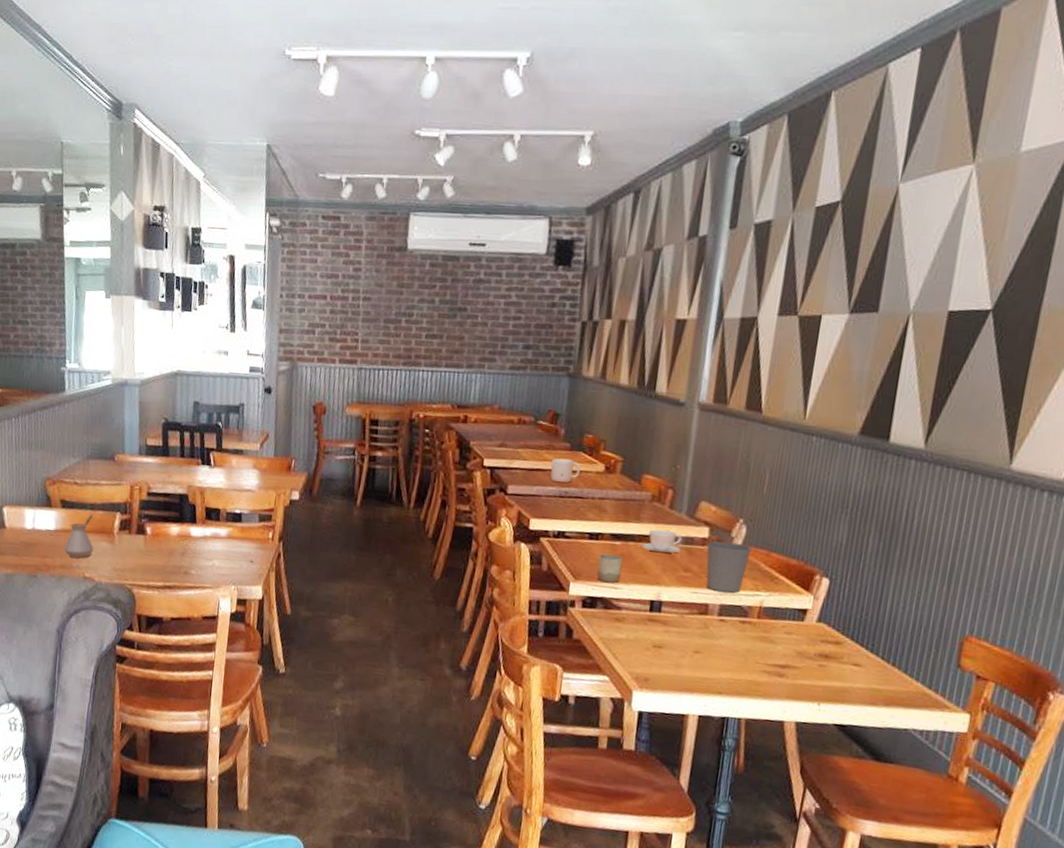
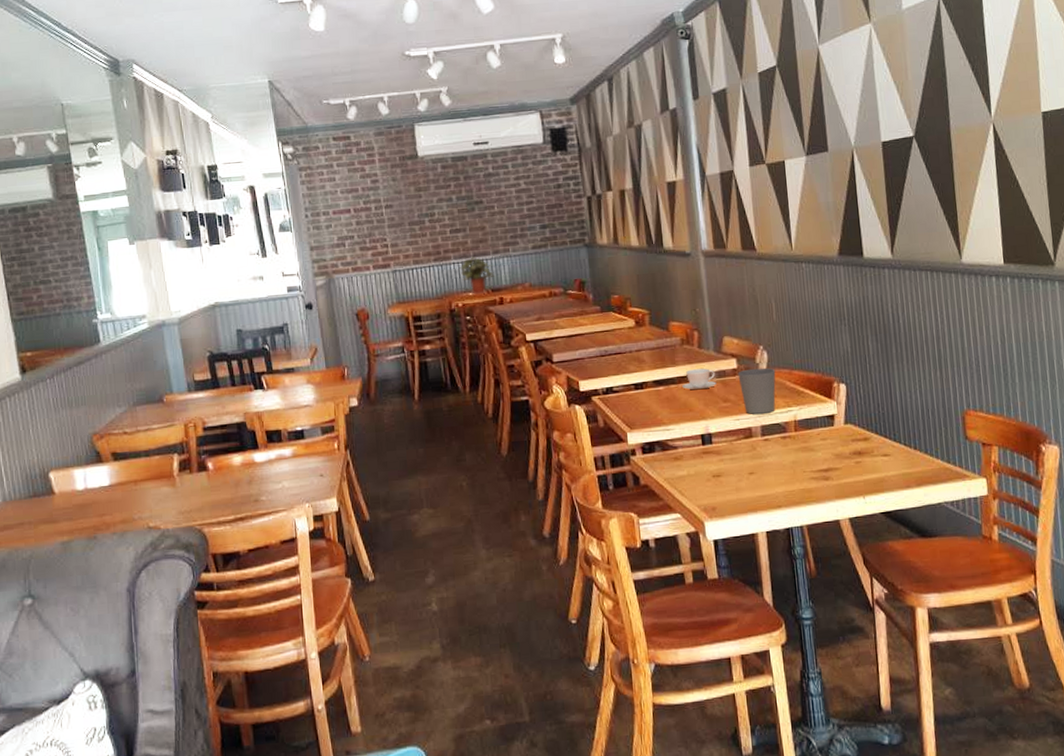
coffee pot: present [64,513,96,559] -> none [123,460,155,510]
potted plant: none [427,367,466,409] -> present [458,256,495,295]
mug: present [550,458,581,483] -> none [586,320,614,344]
cup: present [596,554,623,583] -> none [647,399,671,426]

